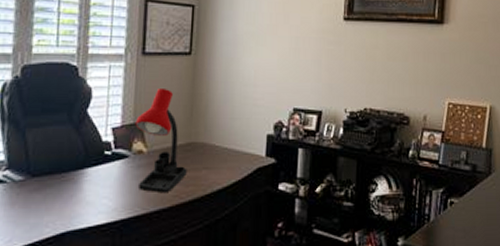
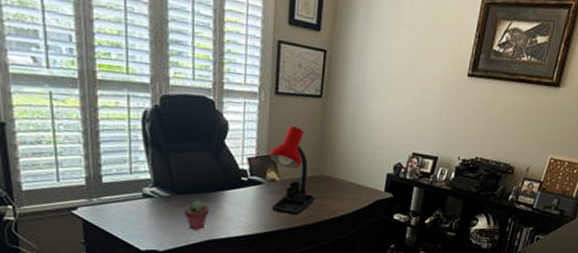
potted succulent: none [39,183,68,220] -> present [184,200,210,230]

